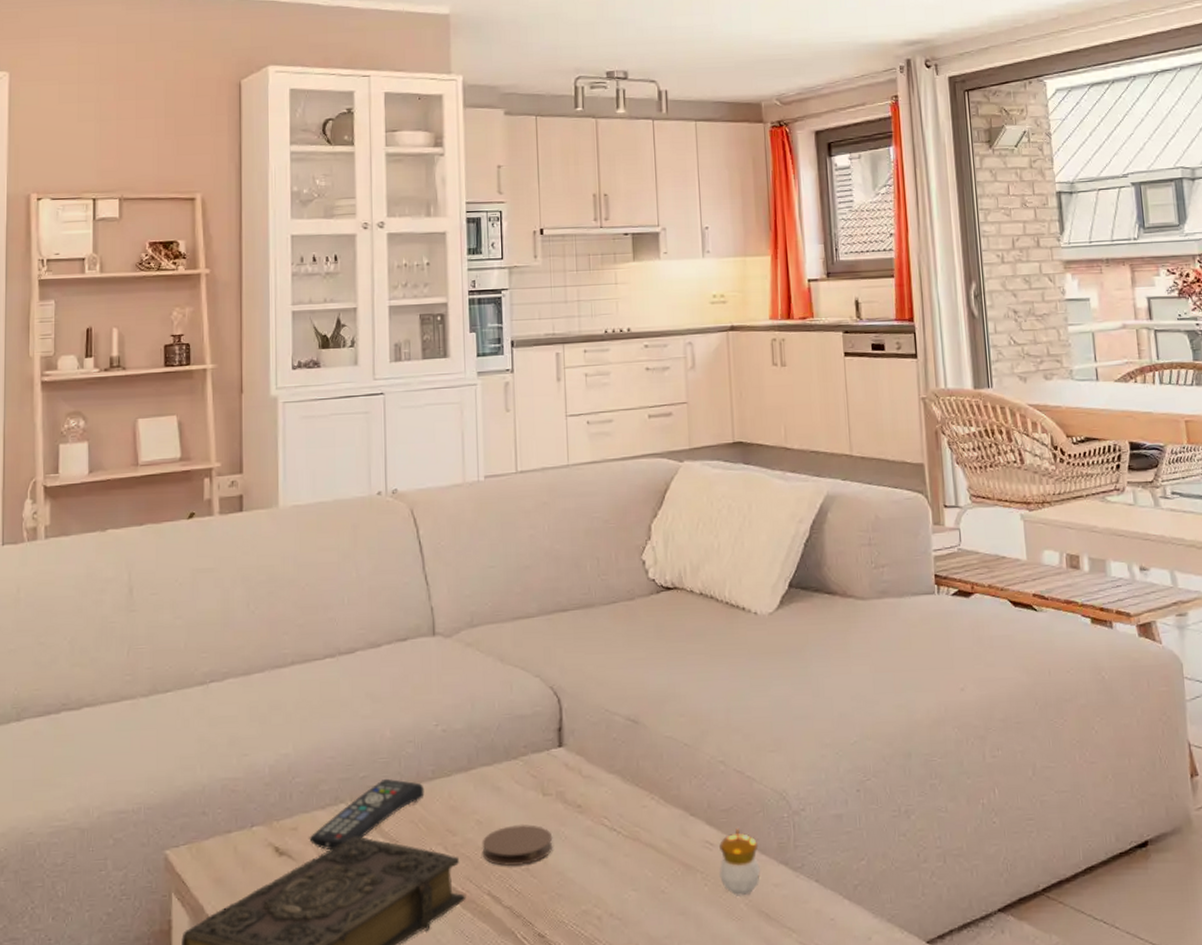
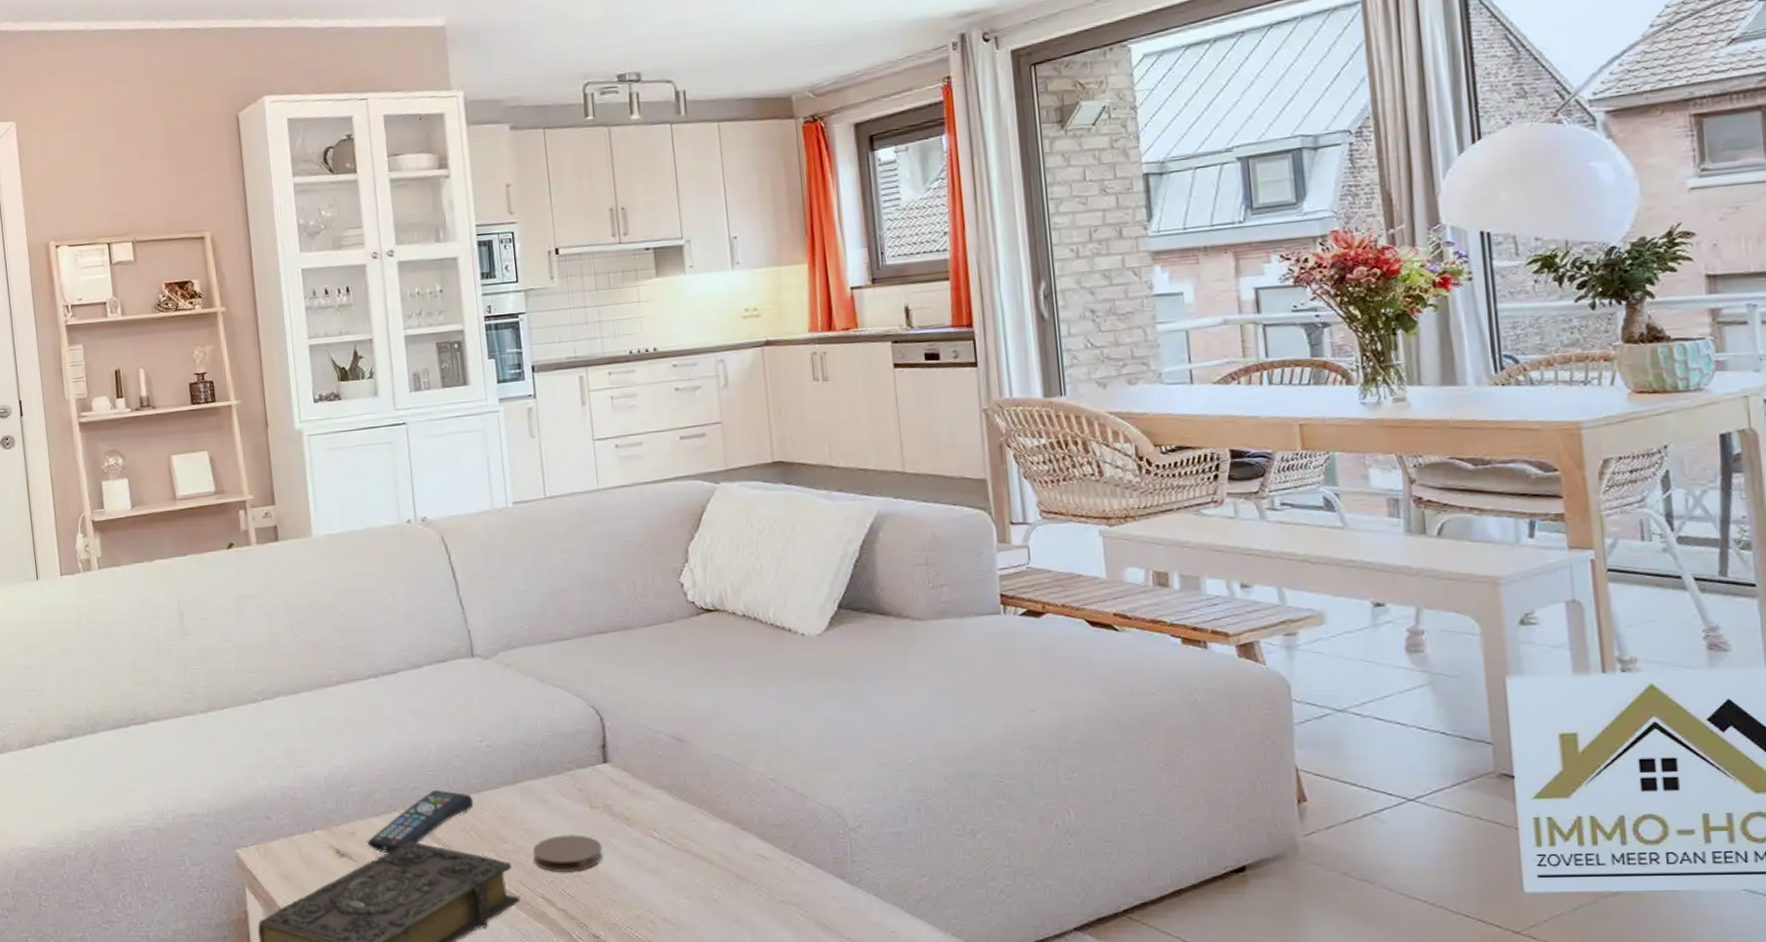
candle: present [718,828,761,896] -> none [772,843,817,907]

